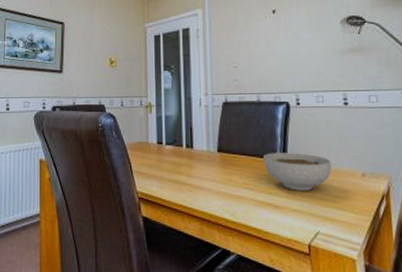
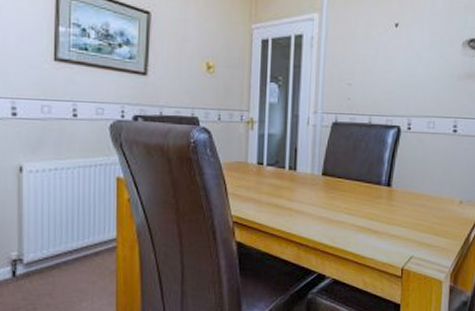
bowl: present [262,153,332,191] -> none [367,178,433,217]

